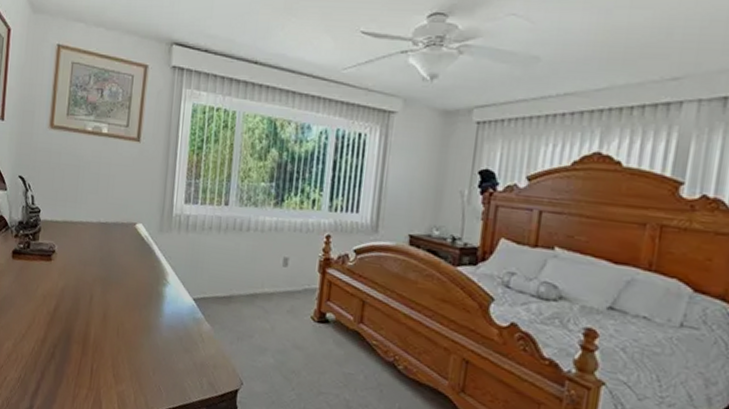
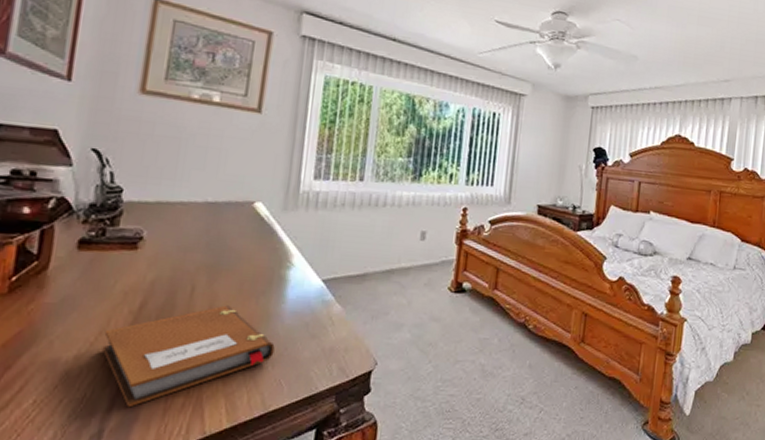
notebook: none [30,314,155,391] -> present [102,305,275,408]

